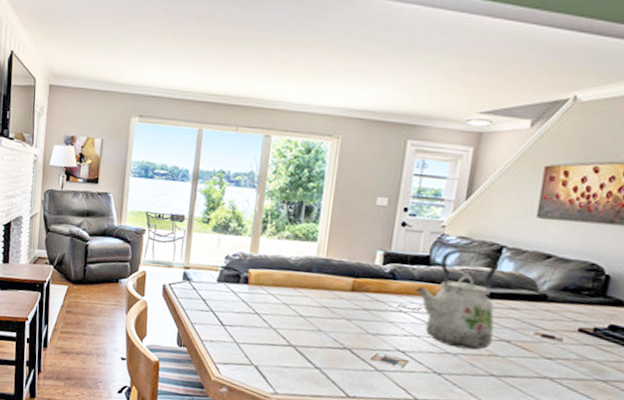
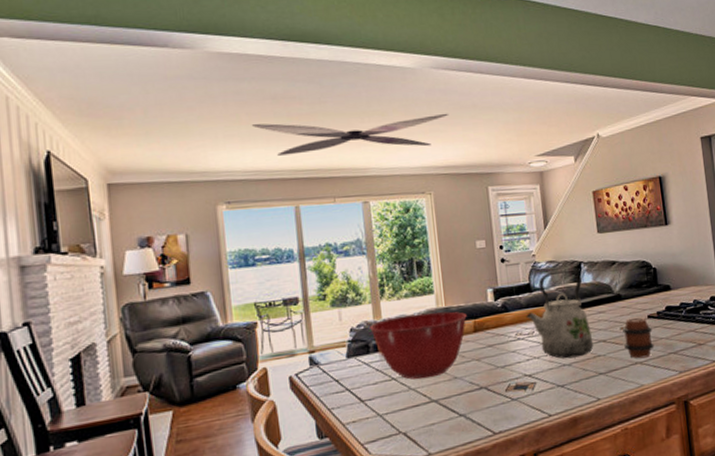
ceiling fan: none [174,44,381,86] -> present [251,113,449,156]
mixing bowl: none [244,255,348,324] -> present [370,311,467,380]
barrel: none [533,324,581,376] -> present [622,317,654,359]

